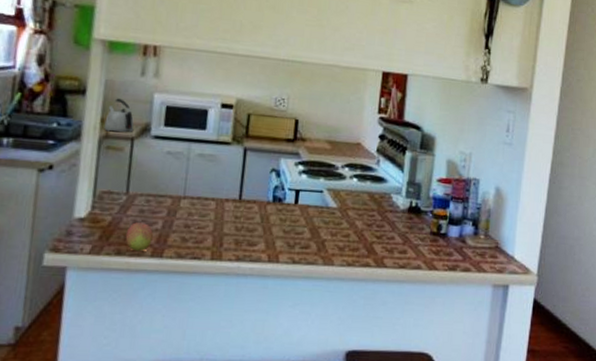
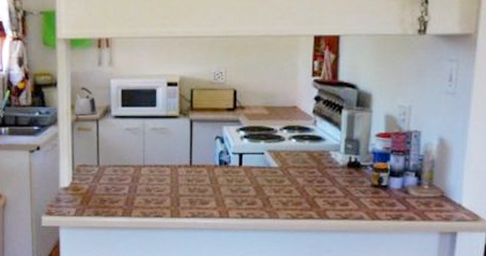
fruit: present [125,222,153,252] -> none [100,189,122,213]

